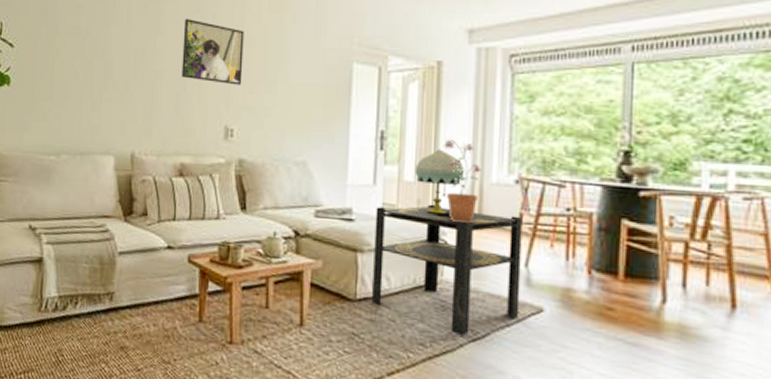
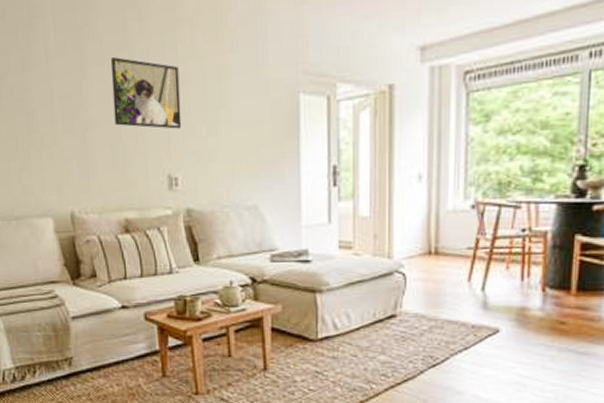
side table: present [372,204,523,336] -> none [332,237,479,363]
table lamp: present [414,149,465,214] -> none [370,180,421,247]
potted plant: present [444,140,482,224] -> none [398,169,438,254]

